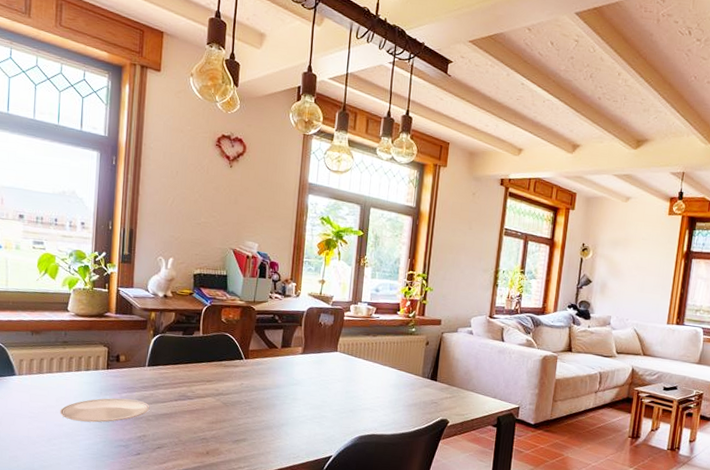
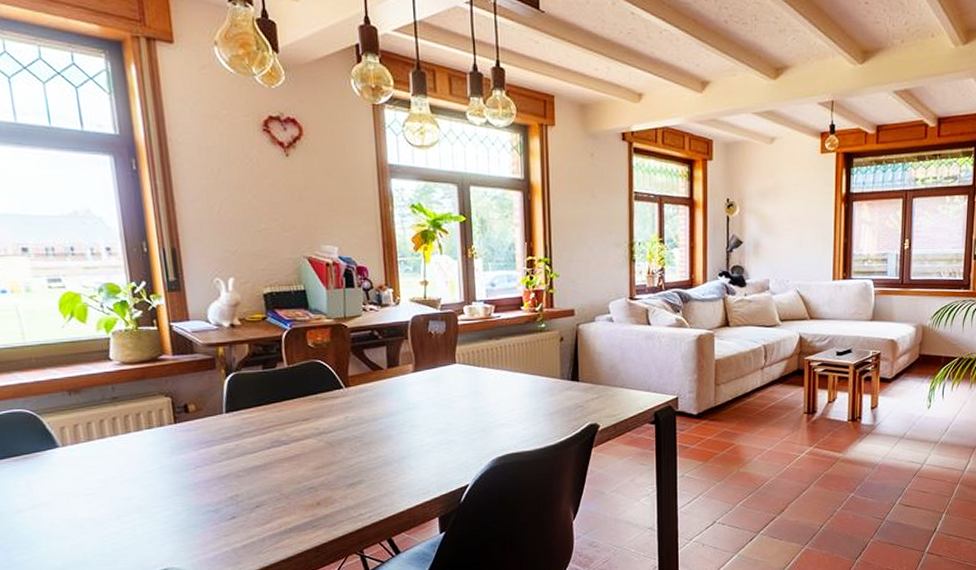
plate: present [60,398,150,423] -> none [124,455,238,490]

